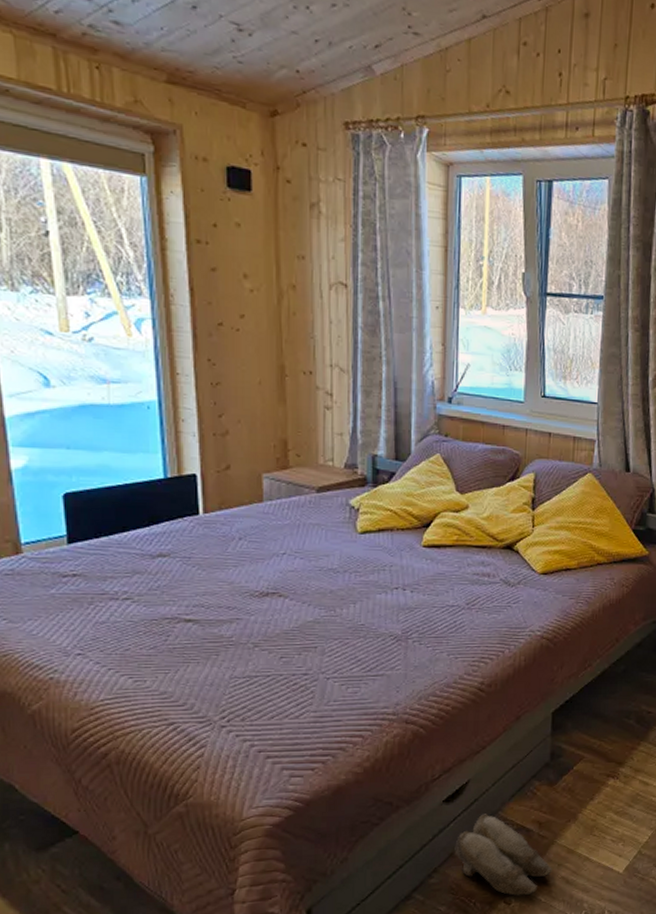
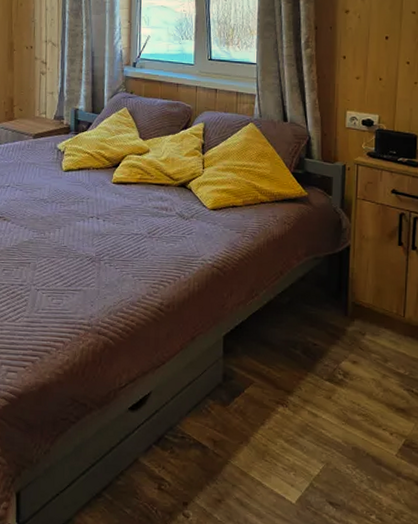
slippers: present [455,813,552,897] -> none [139,425,227,511]

